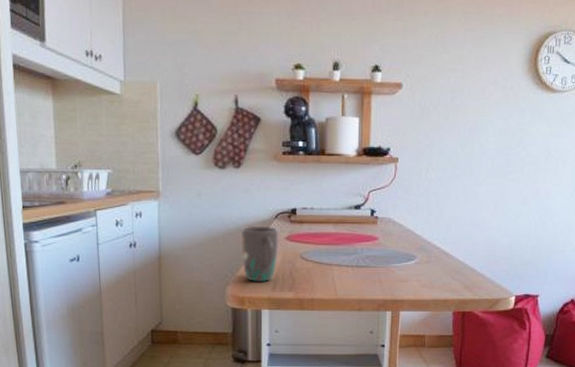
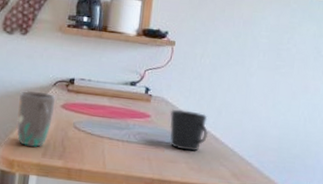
cup: none [397,228,439,269] -> present [170,109,209,152]

